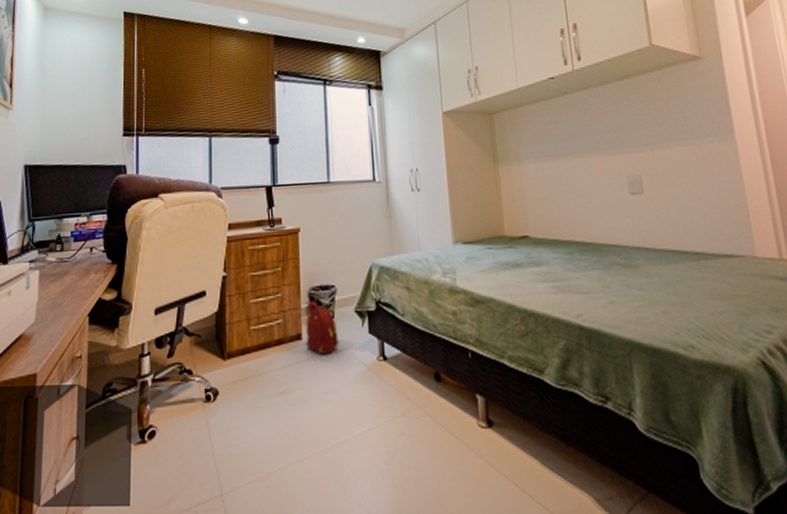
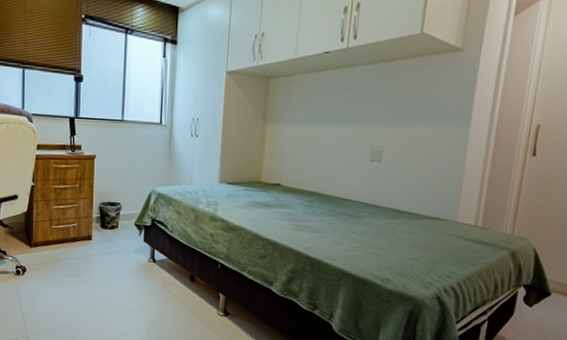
backpack: present [305,301,339,356] -> none [94,213,120,254]

